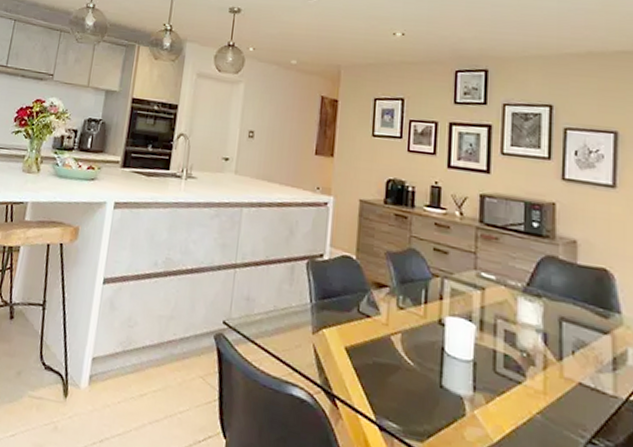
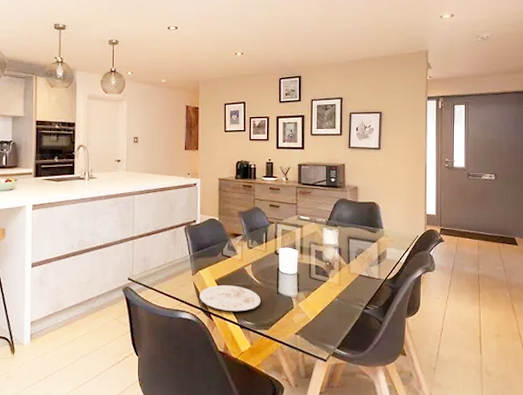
plate: none [320,355,414,405] -> present [200,285,261,312]

